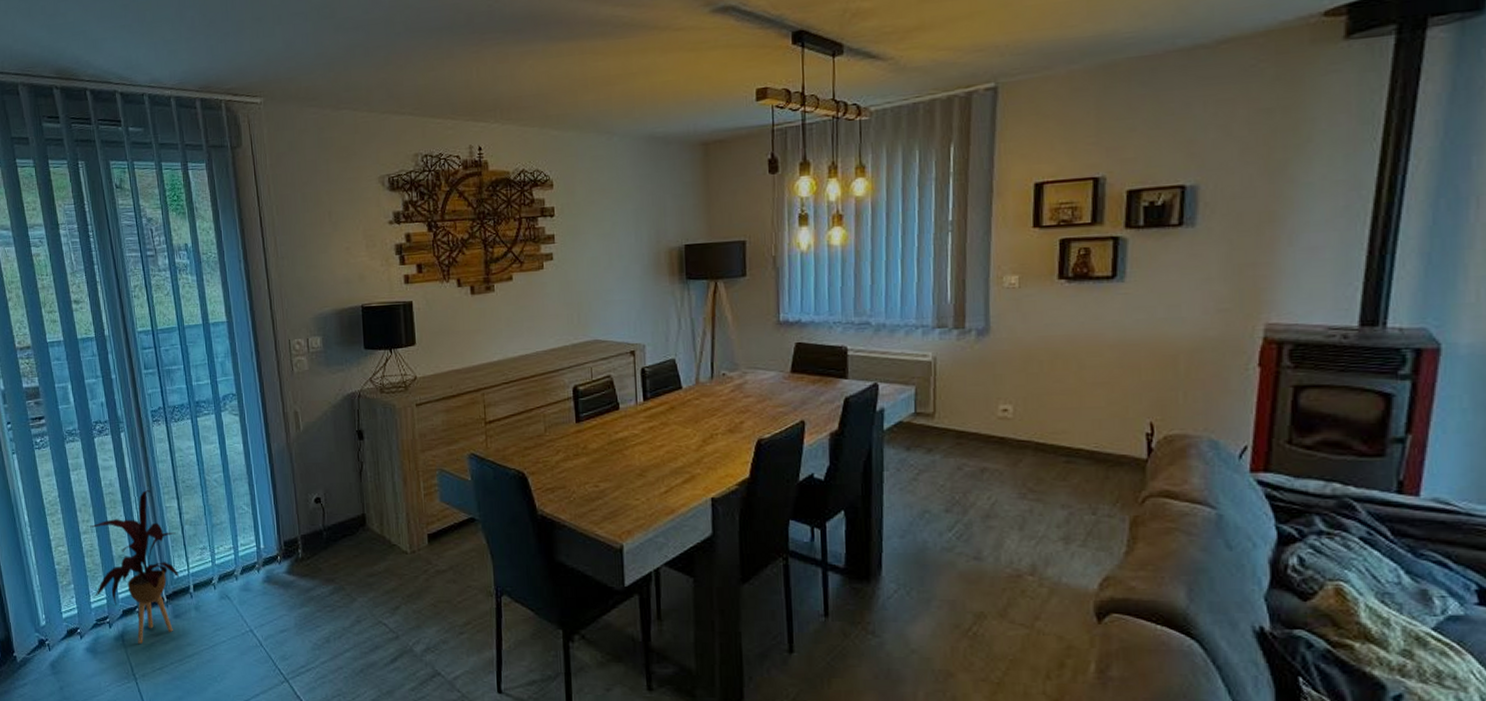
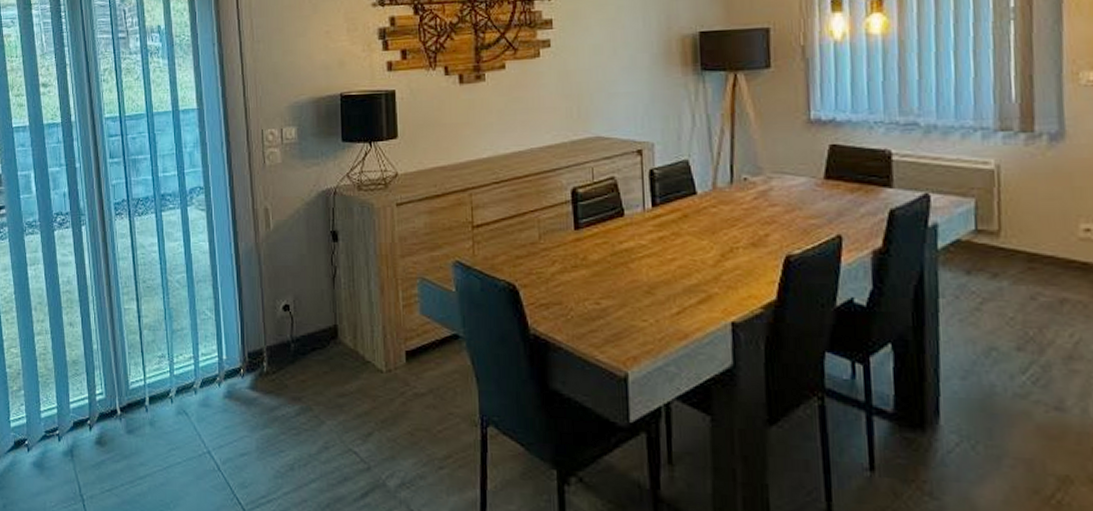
house plant: present [90,489,179,644] -> none [44,288,134,461]

